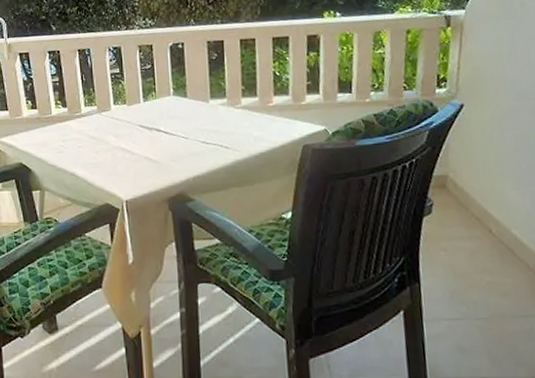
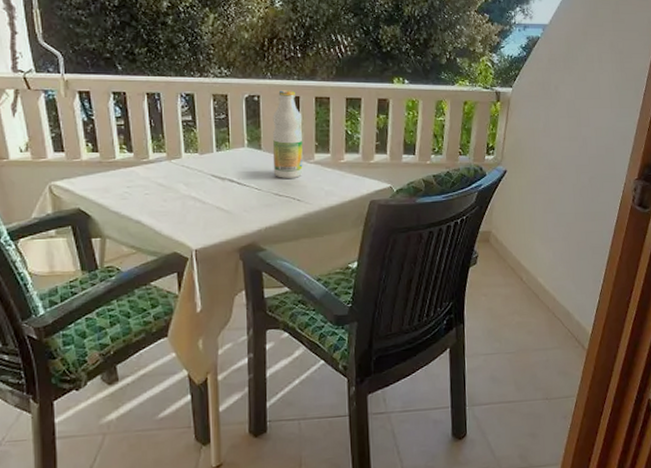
bottle: none [197,34,230,126] -> present [272,90,303,178]

